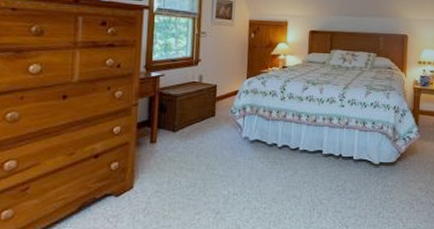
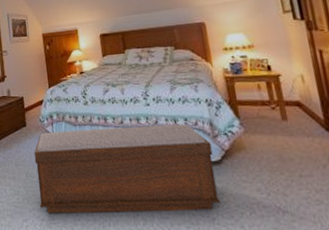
bench: none [216,124,391,207] -> present [34,124,221,214]

